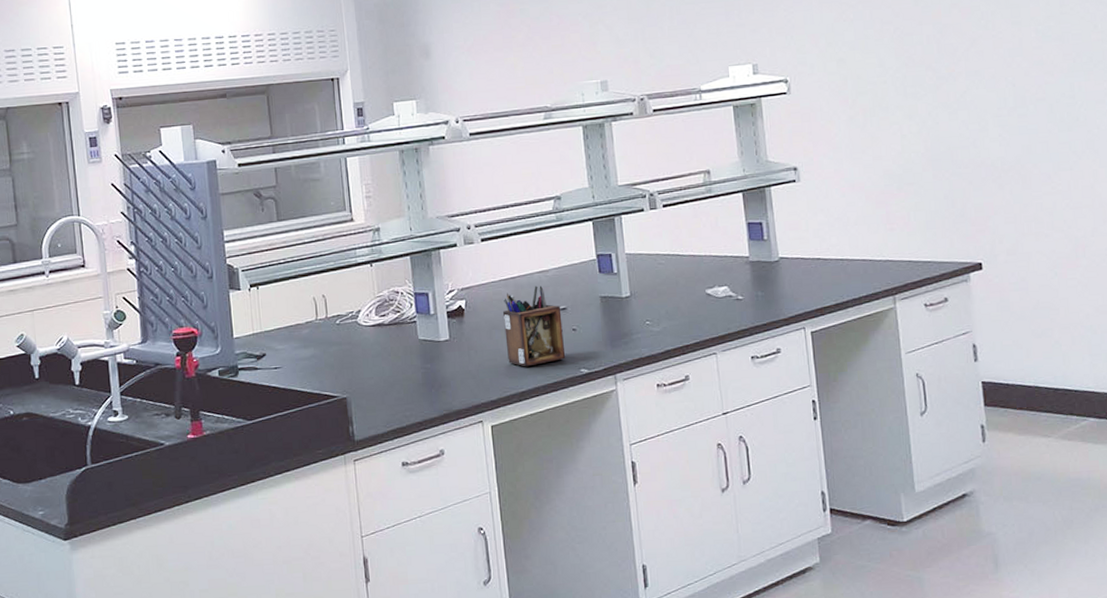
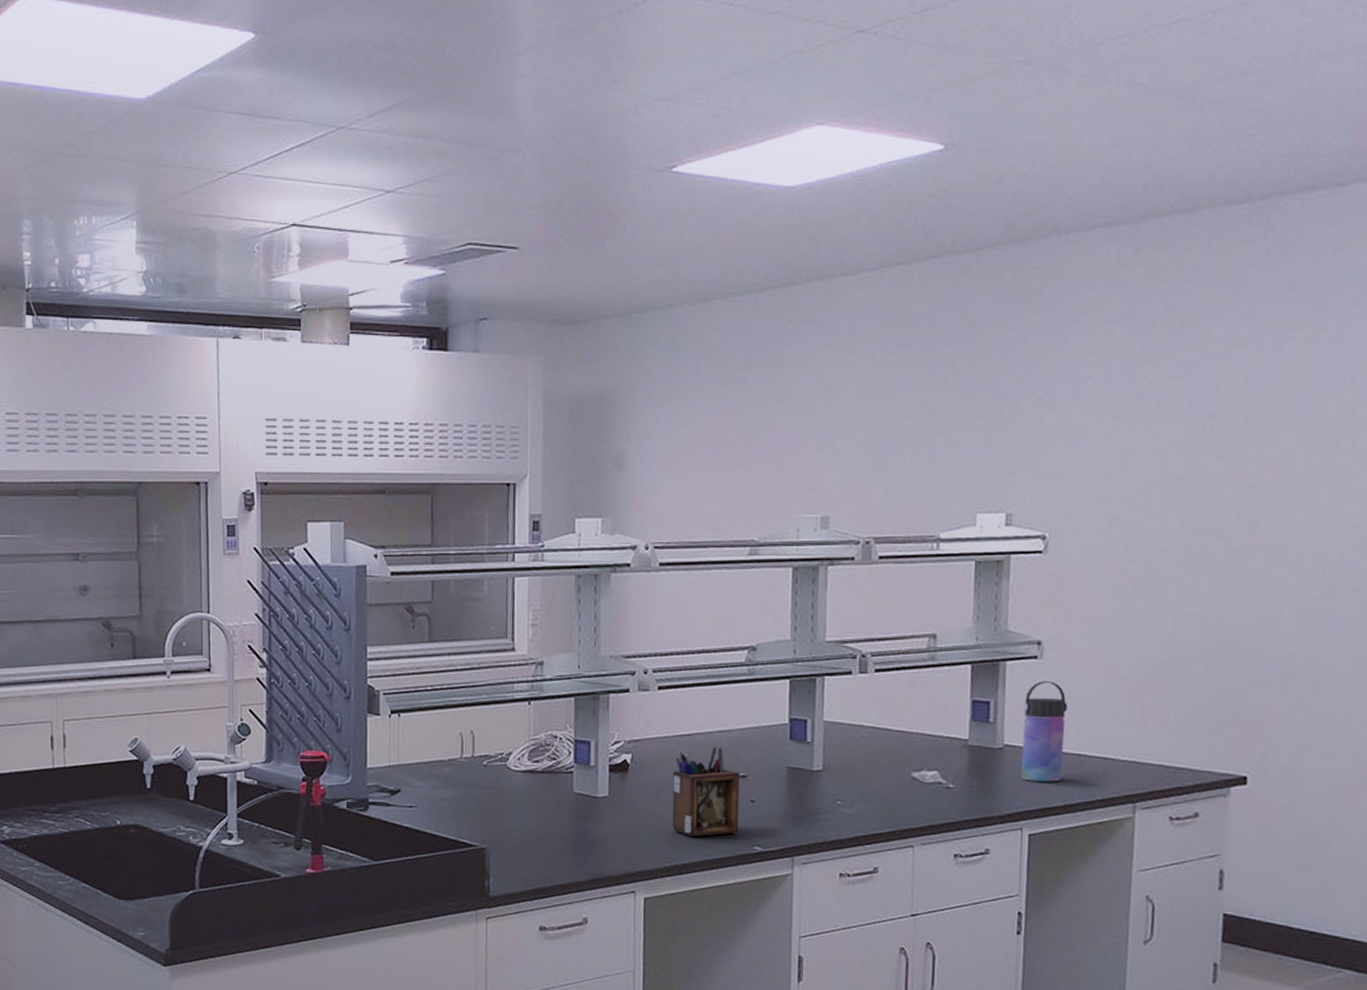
water bottle: none [790,200,831,286] -> present [1020,681,1067,782]

